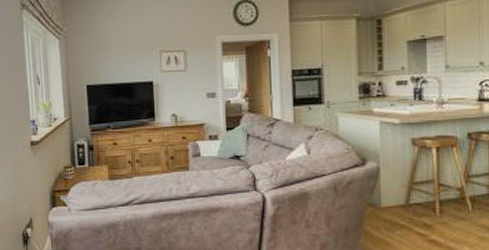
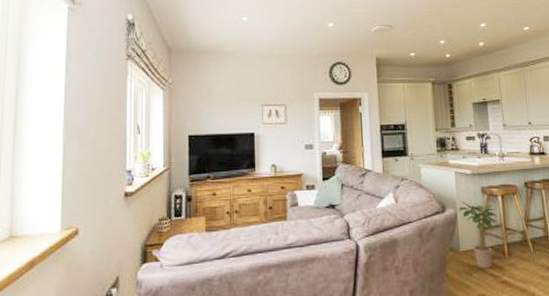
potted plant: none [381,154,429,226] -> present [458,201,498,269]

